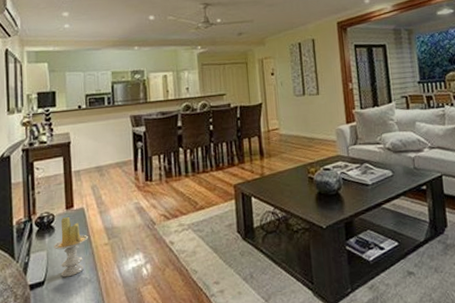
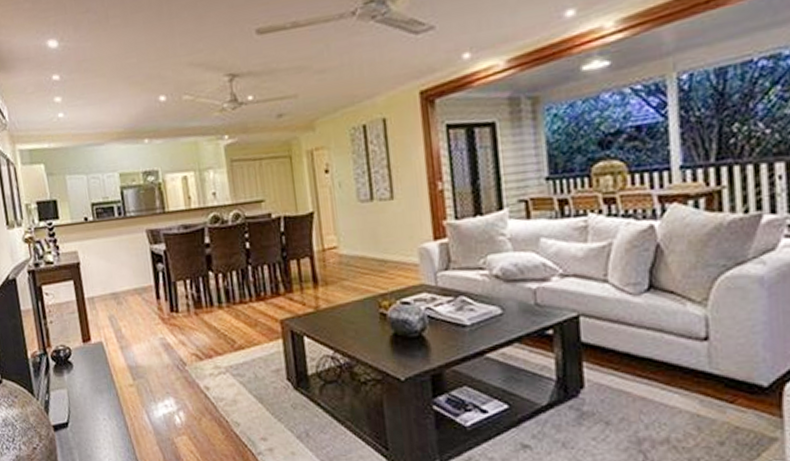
candle: present [53,216,89,278] -> none [73,351,111,420]

